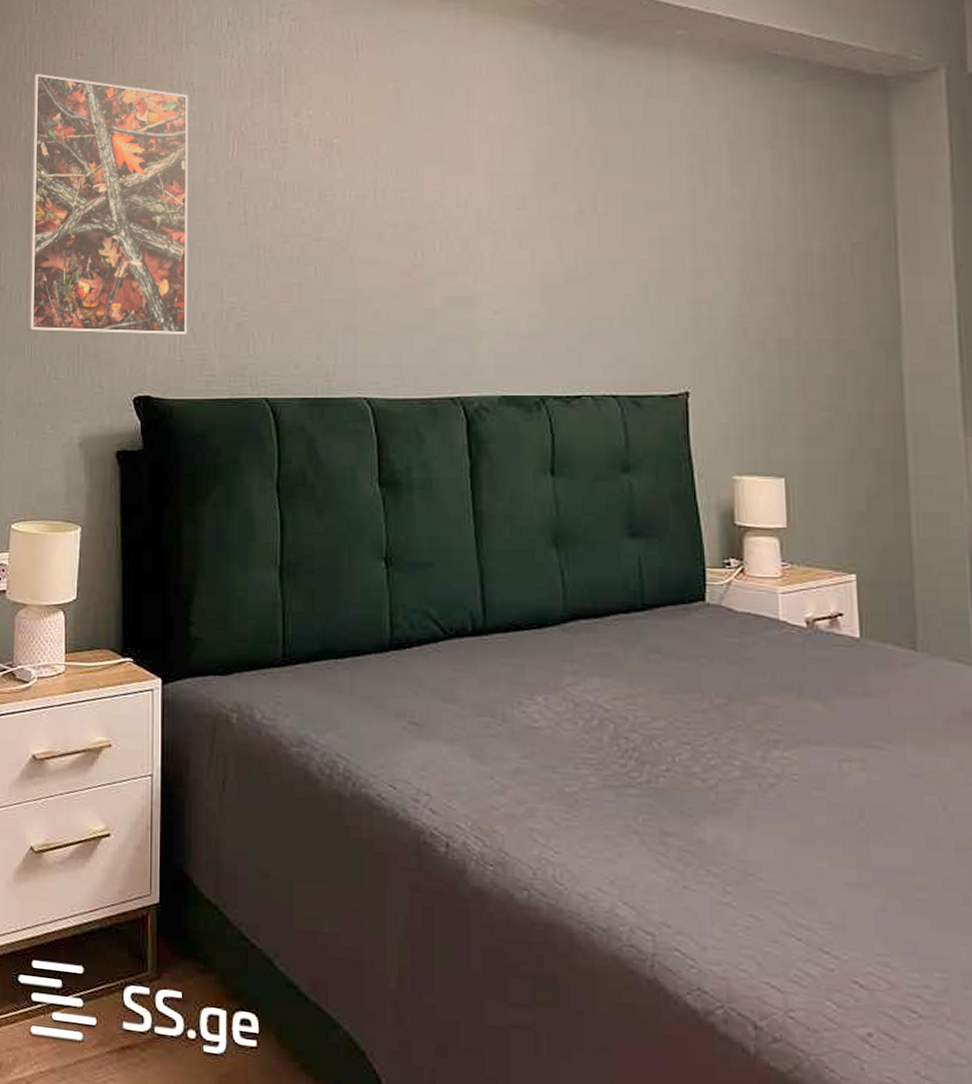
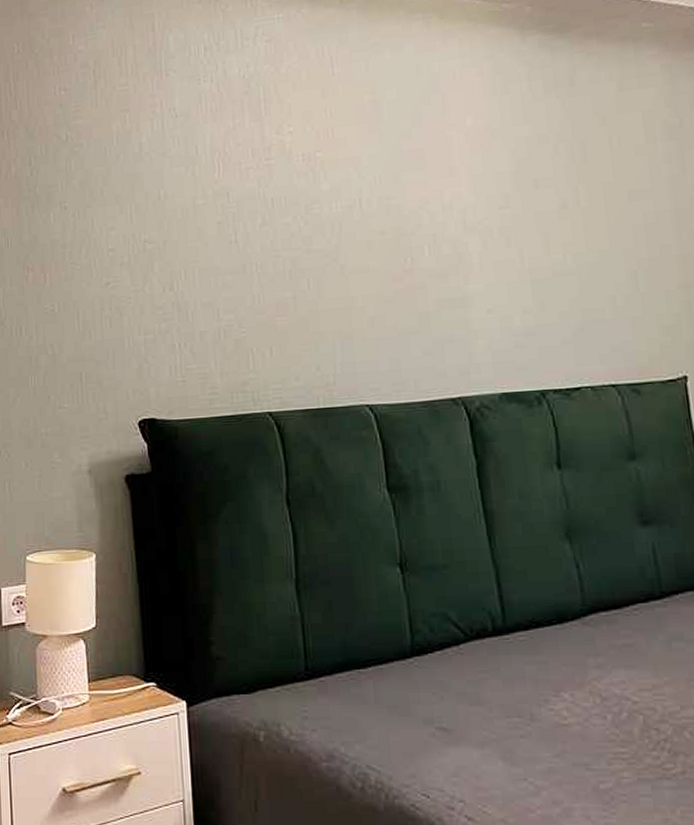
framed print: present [26,74,188,336] -> none [17,111,186,362]

